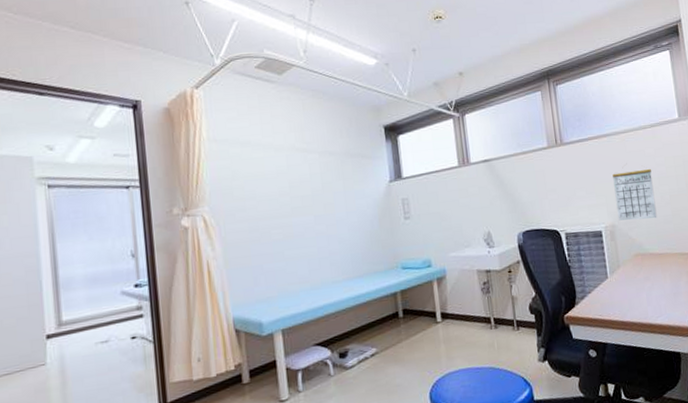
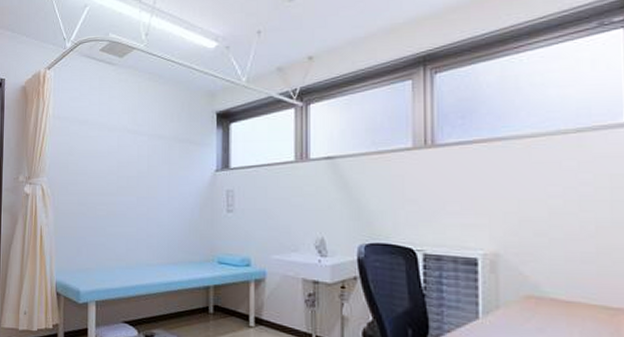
calendar: present [612,168,657,221] -> none [504,186,570,254]

